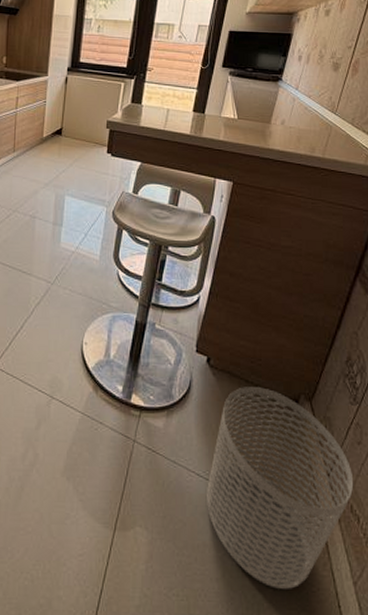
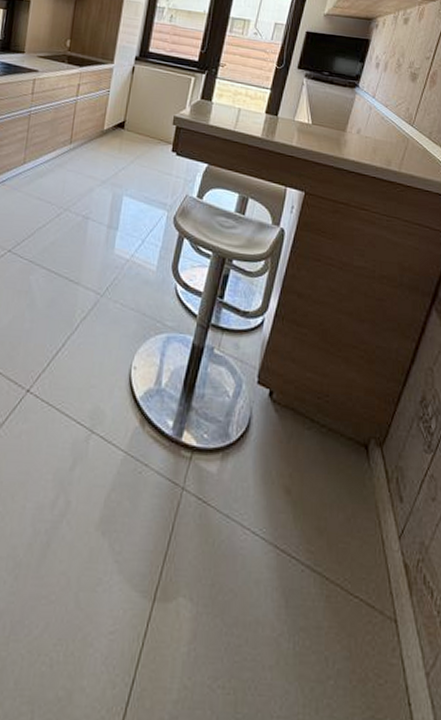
waste bin: present [207,387,354,589] -> none [262,427,428,681]

